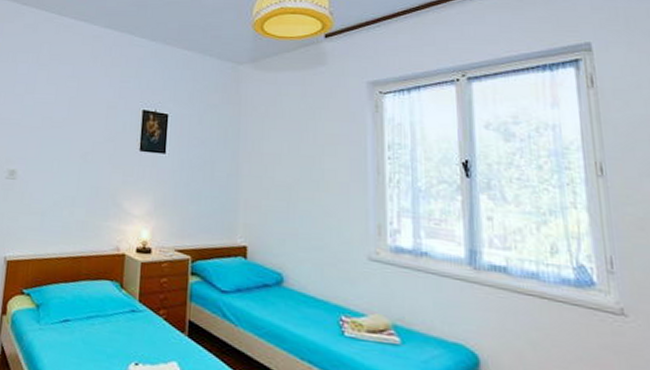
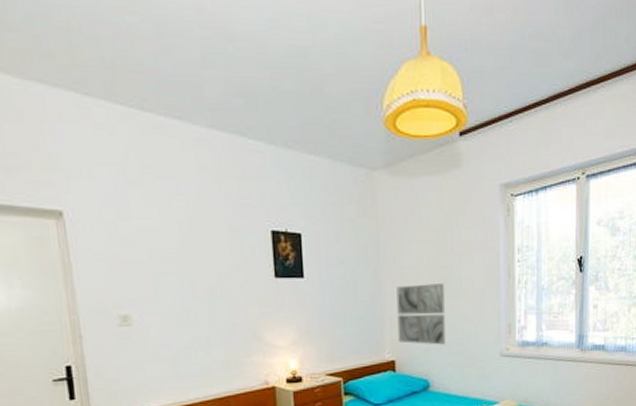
wall art: none [252,171,304,237] -> present [396,283,445,345]

